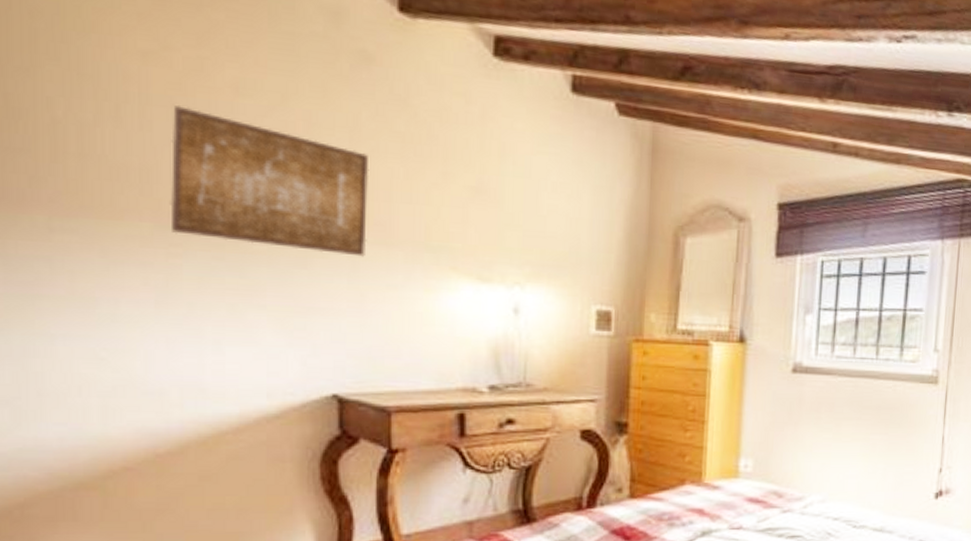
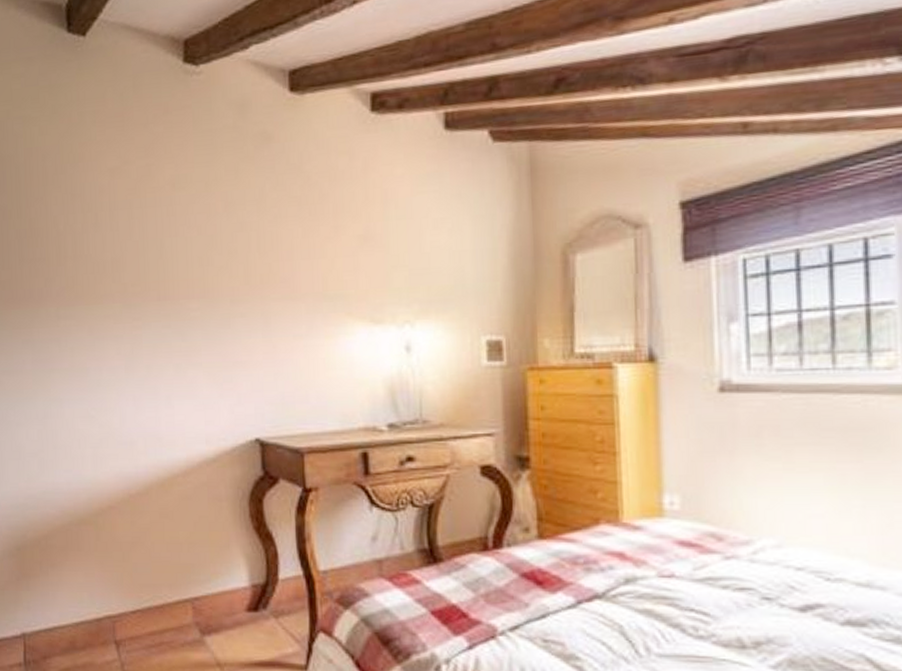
wall art: present [170,105,370,257] -> none [131,206,276,313]

